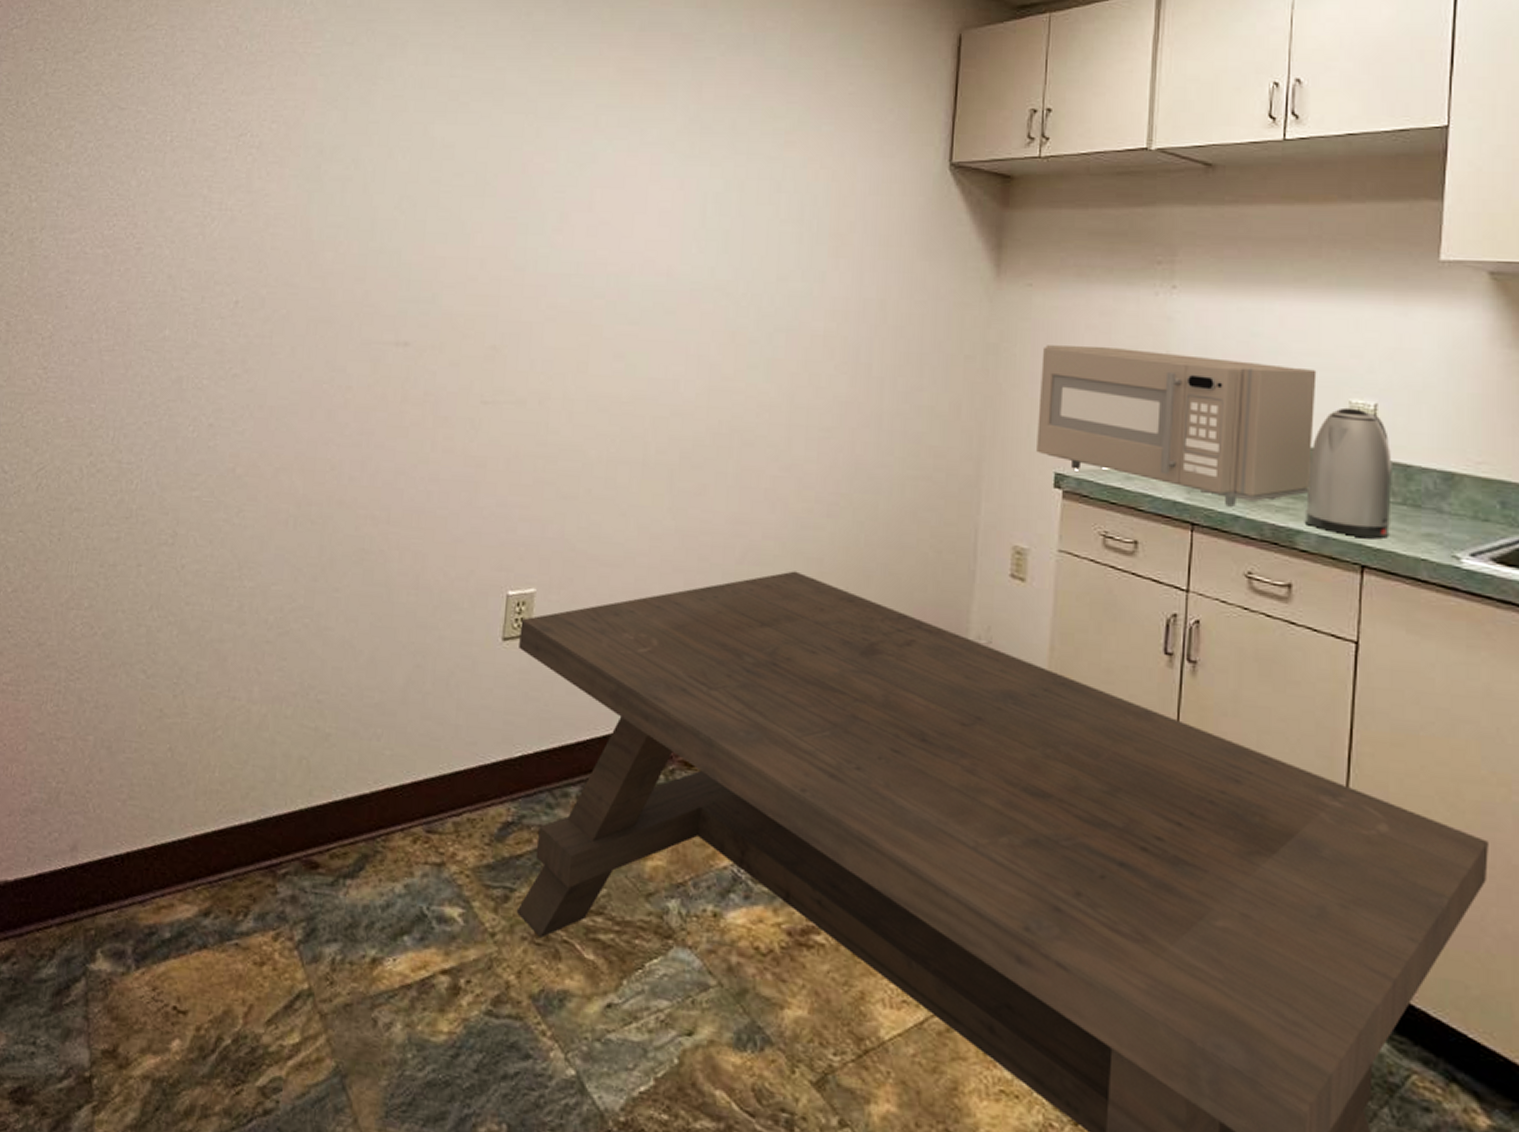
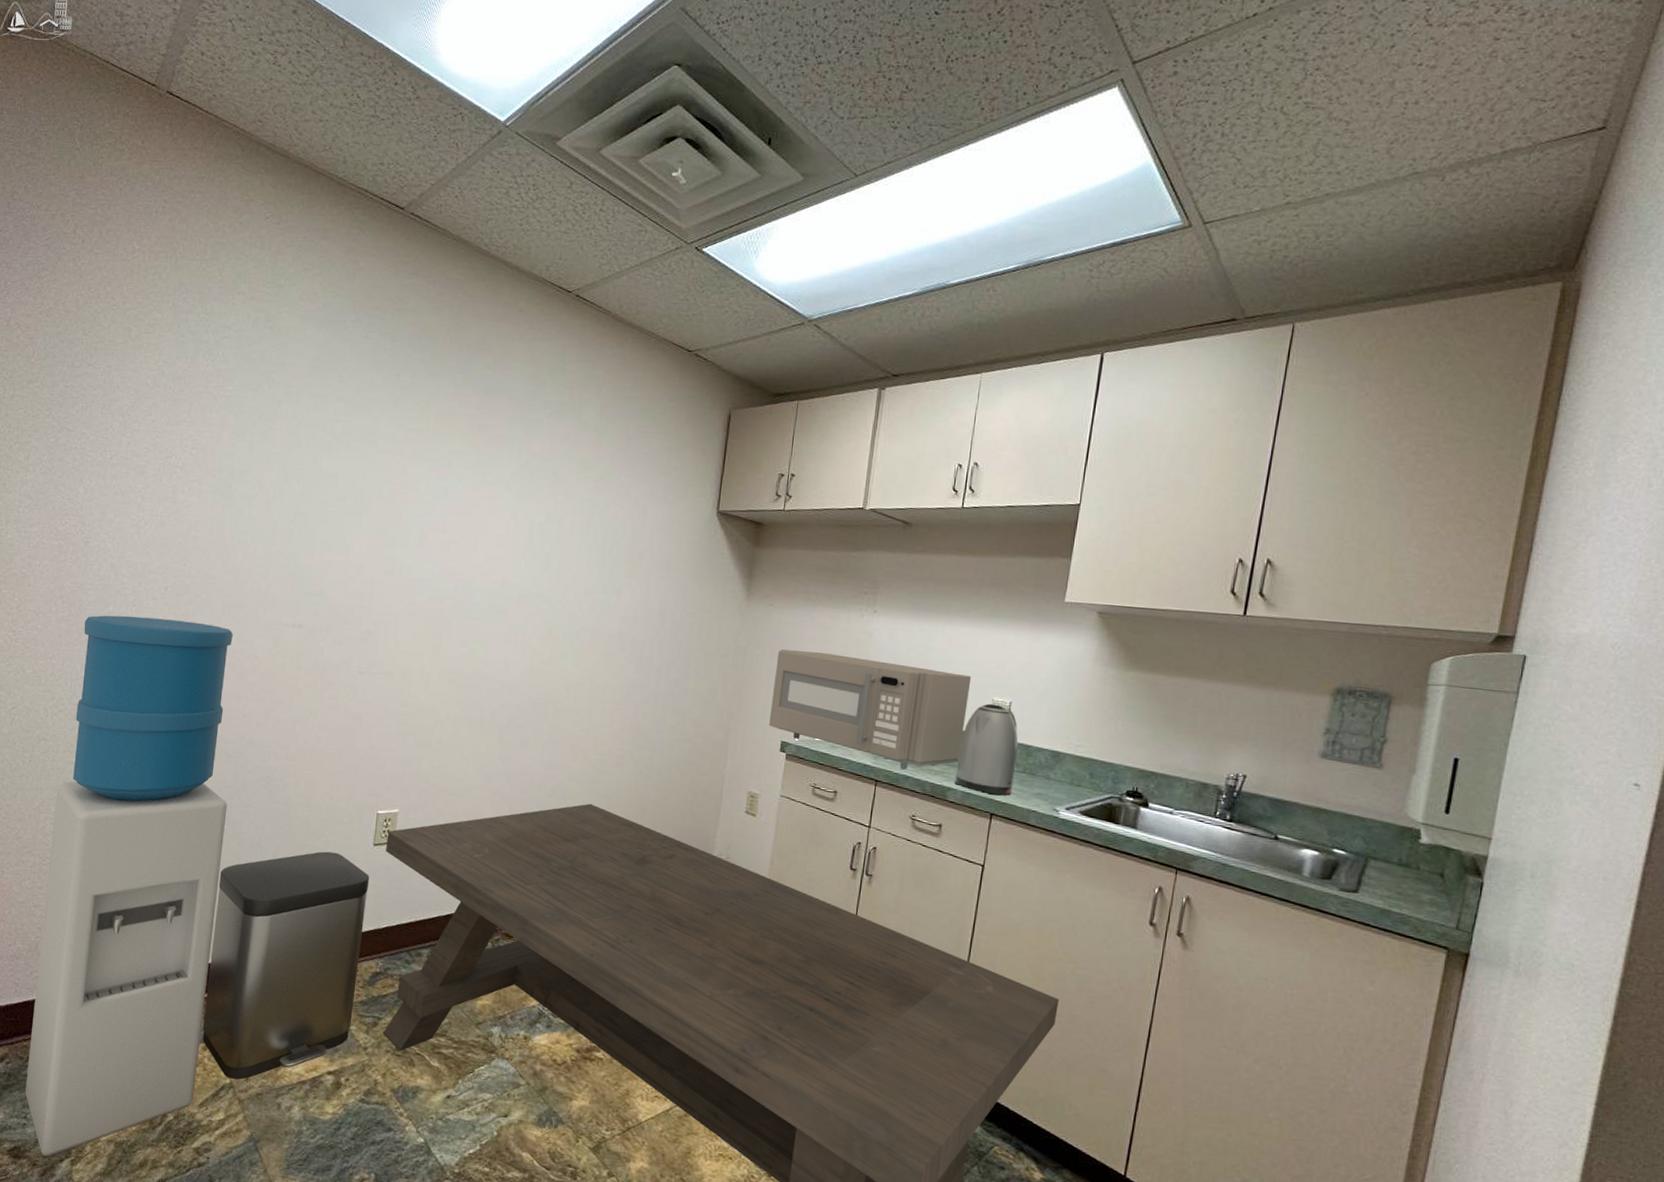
water cooler: none [35,341,320,1102] -> present [25,615,233,1157]
pedal bin: none [272,650,498,984] -> present [202,851,370,1080]

